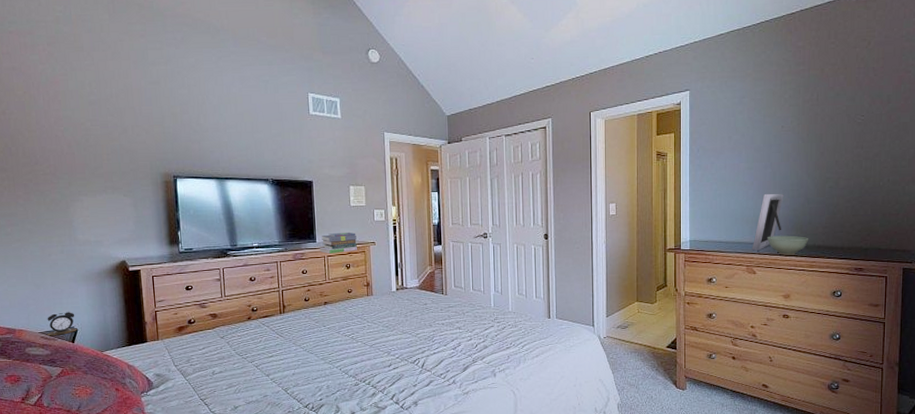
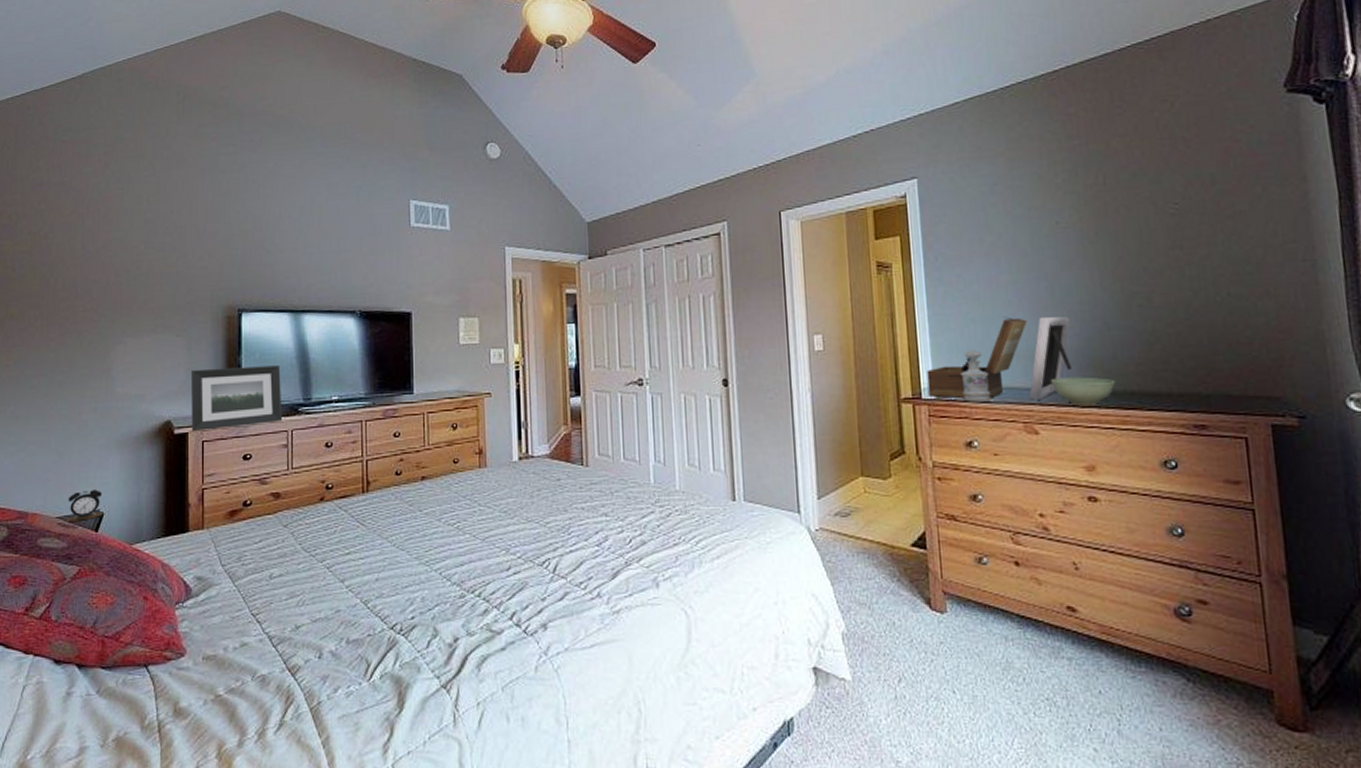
picture frame: none [138,220,215,269] -> present [190,365,283,432]
books: present [319,232,358,254] -> none [417,379,468,410]
wooden box: none [685,193,756,249] -> present [926,316,1027,398]
perfume bottle: none [707,216,728,253] -> present [960,350,993,404]

